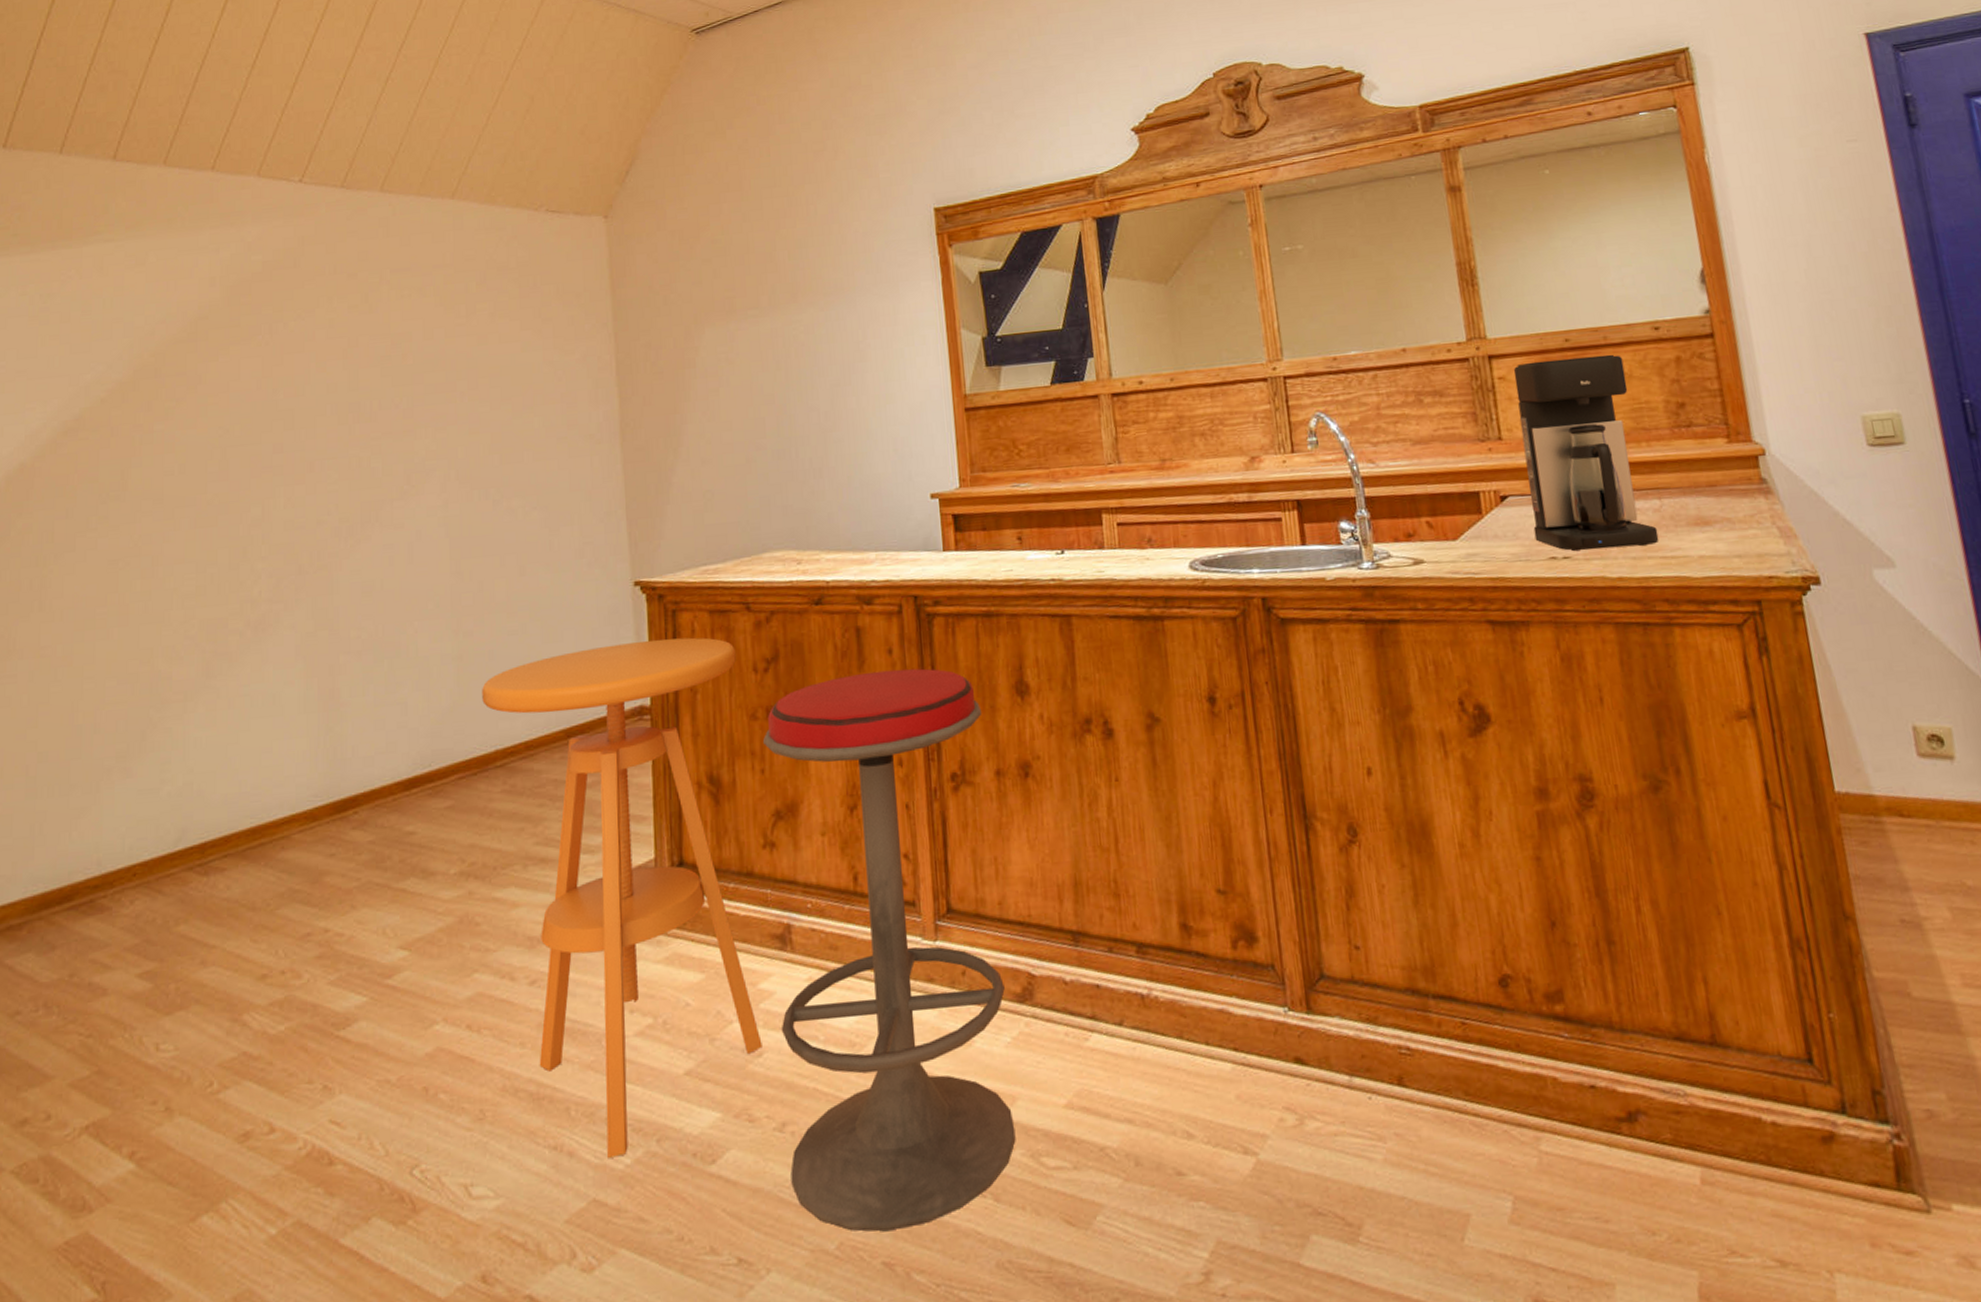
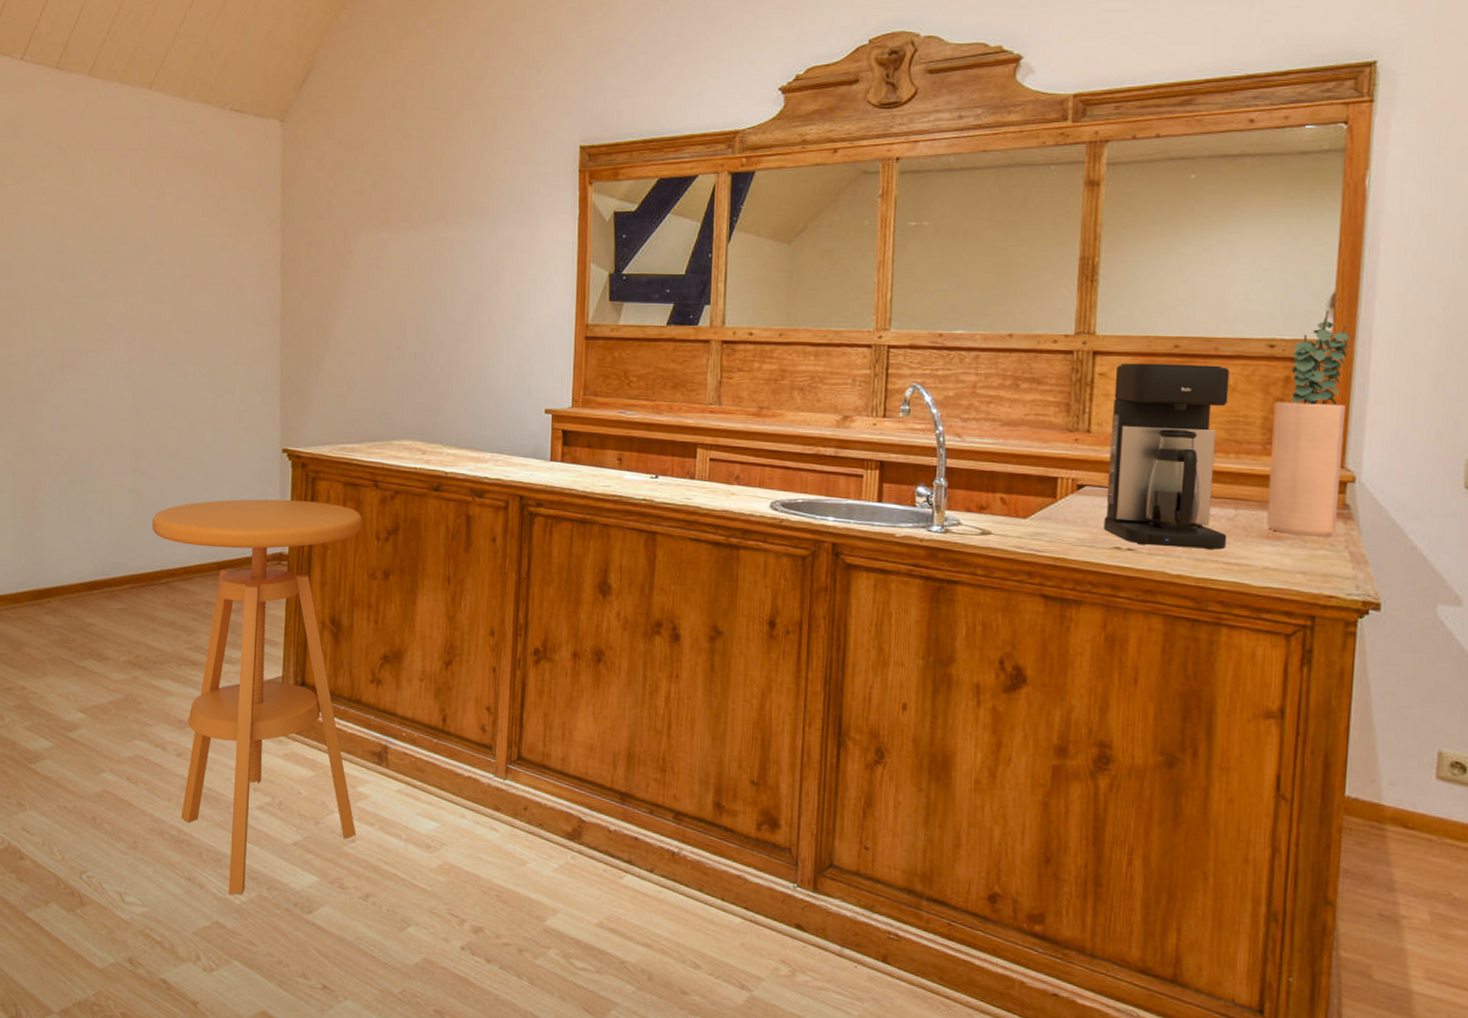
bar stool: present [763,668,1016,1232] -> none [369,554,568,989]
vase: none [1671,286,1759,518] -> present [1266,310,1351,537]

